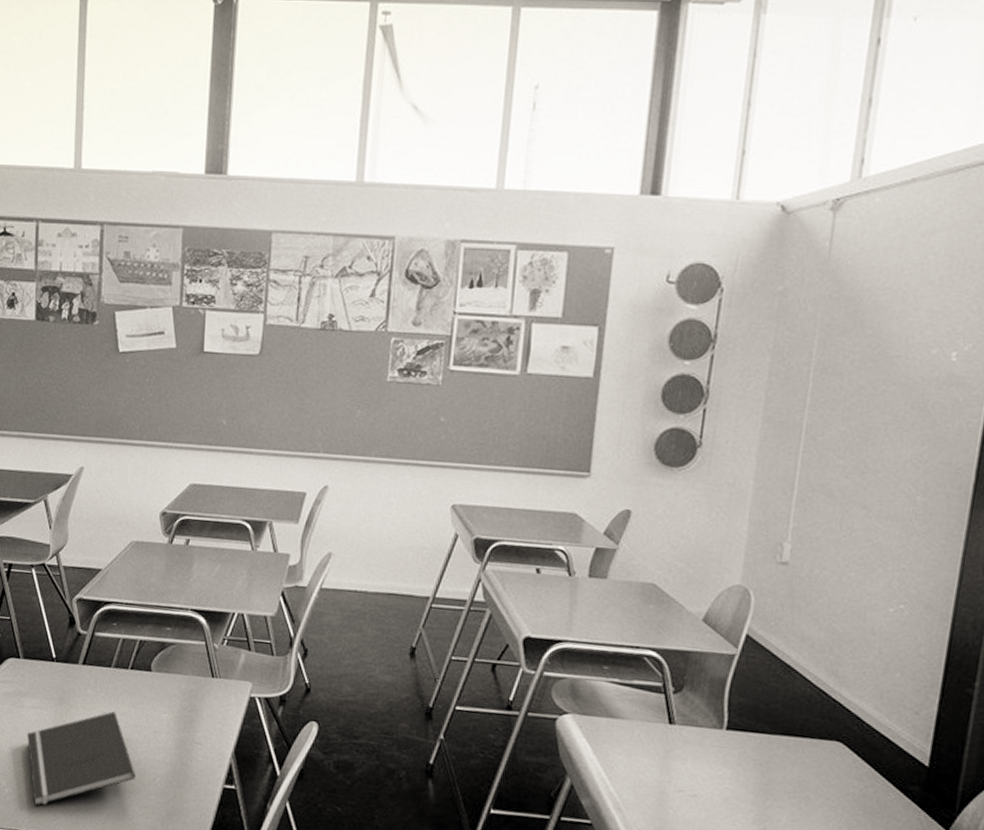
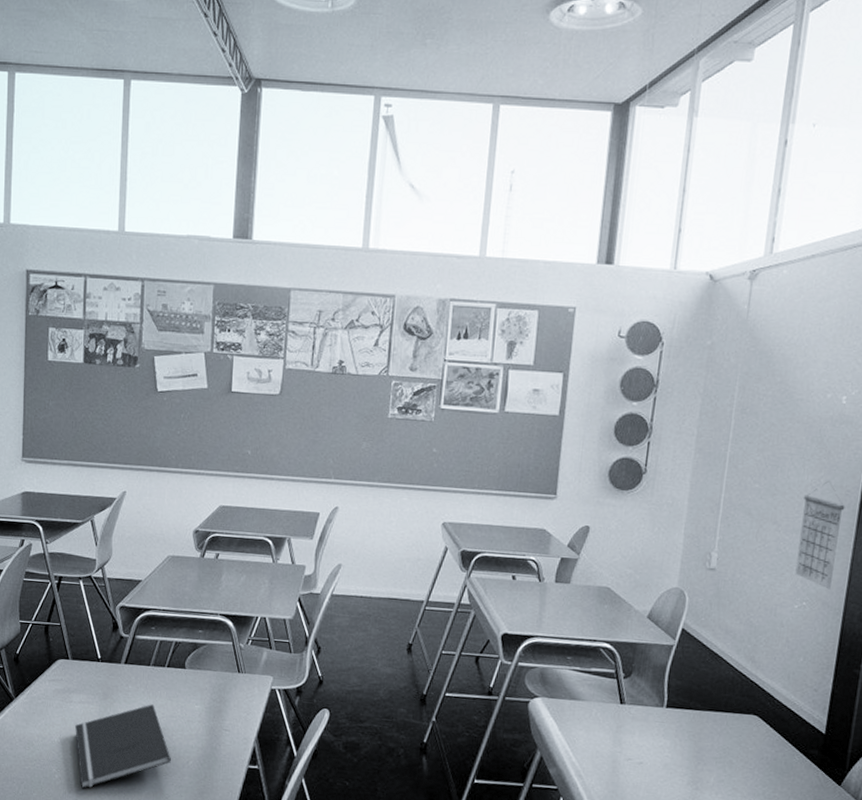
calendar: none [890,457,955,590] -> present [795,481,845,590]

